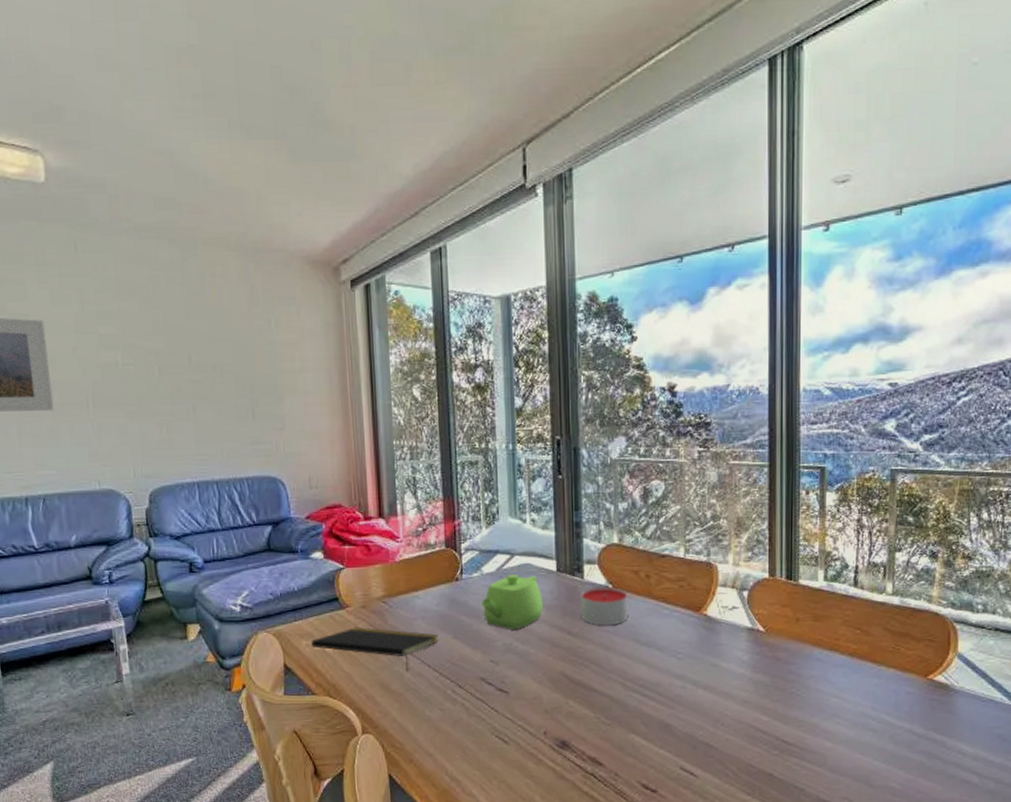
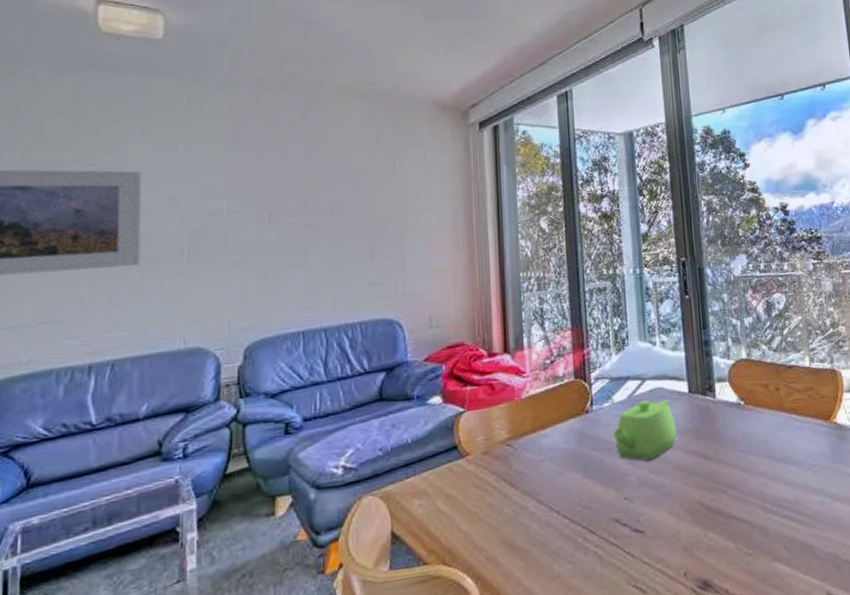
notepad: present [311,627,438,670] -> none [425,474,568,521]
candle: present [580,587,629,626] -> none [713,403,762,446]

